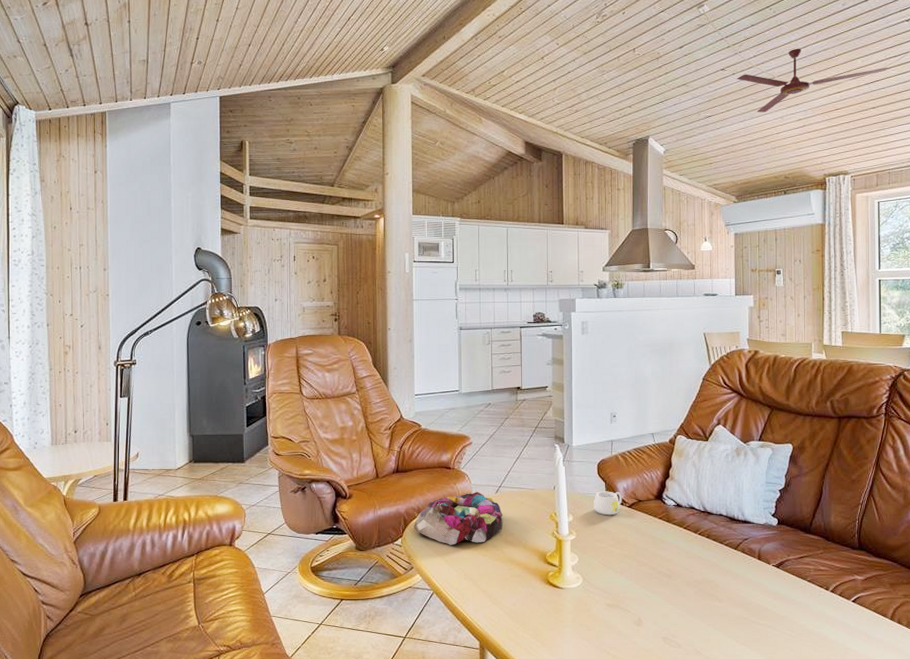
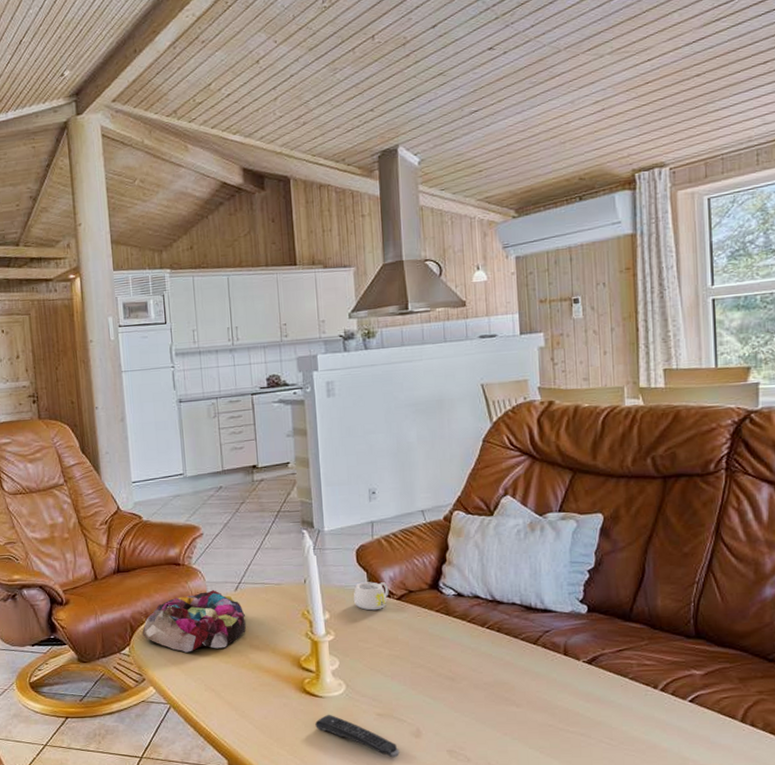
remote control: none [556,603,624,643] -> present [315,714,400,758]
ceiling fan: present [736,48,888,113] -> none [509,8,717,99]

